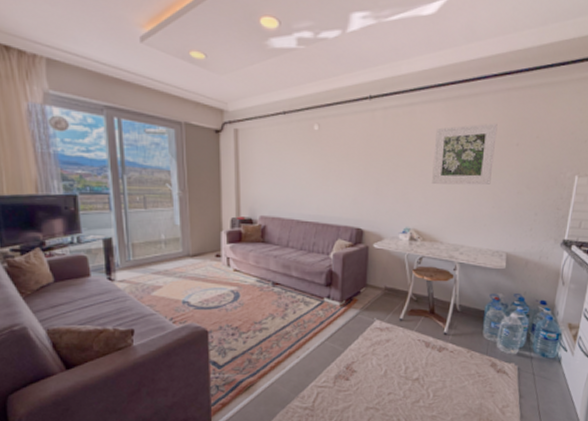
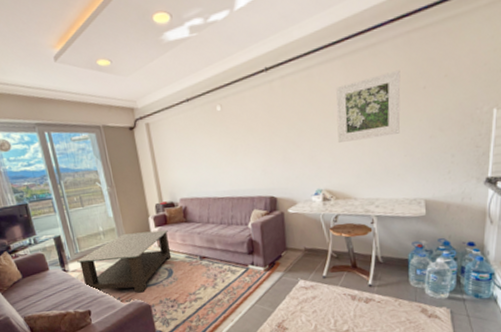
coffee table: none [128,246,241,314] -> present [77,229,172,293]

